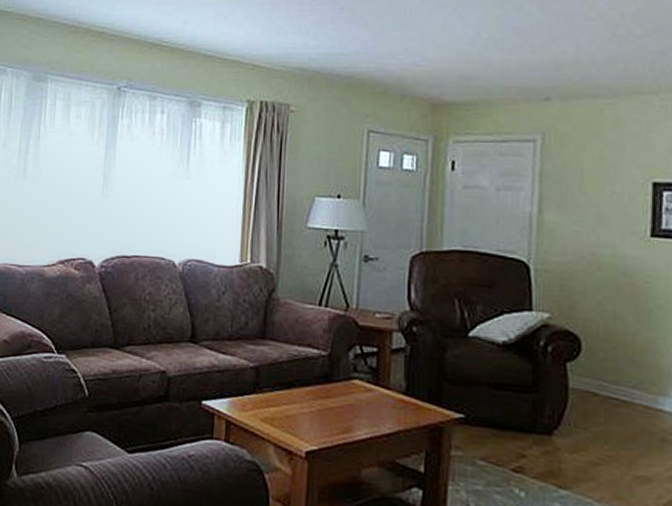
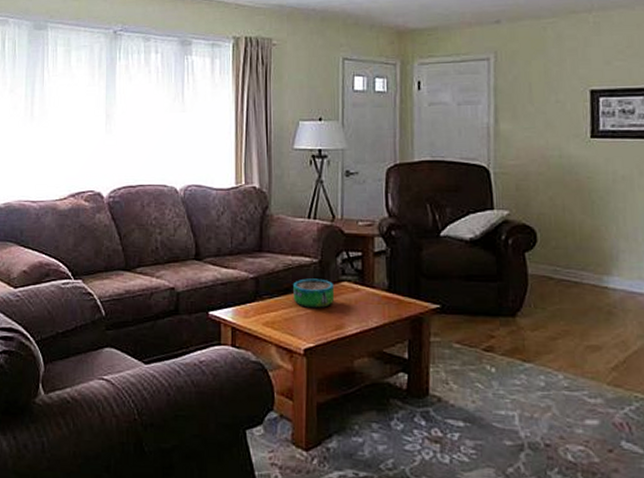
decorative bowl: none [297,372,344,408] -> present [293,278,335,309]

